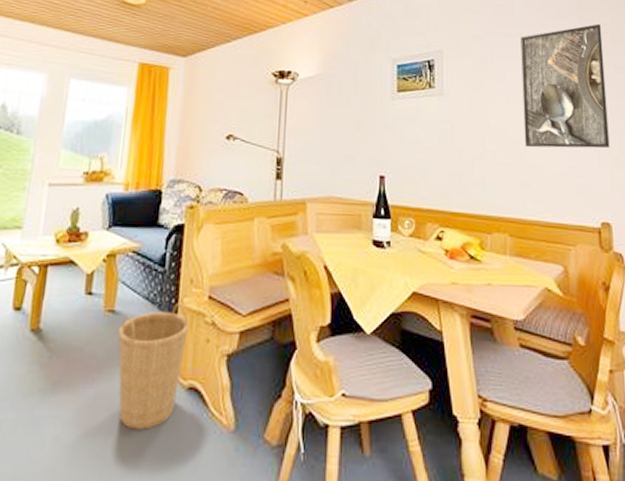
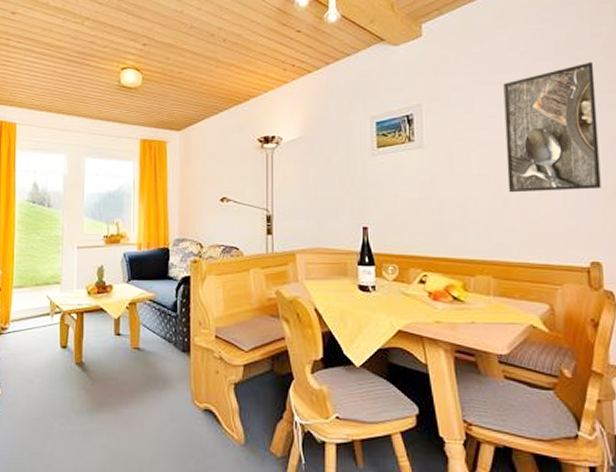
basket: present [118,303,189,430] -> none [144,341,200,442]

